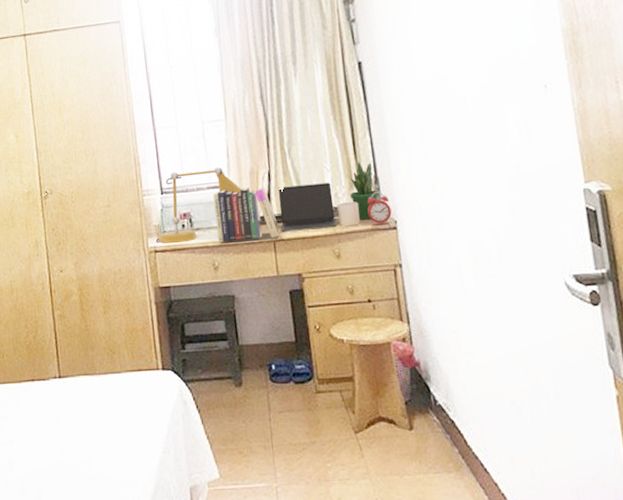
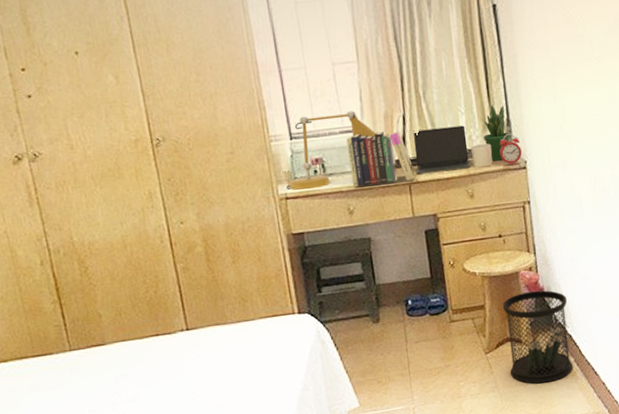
pencil holder: none [373,365,458,475] -> present [502,290,573,384]

